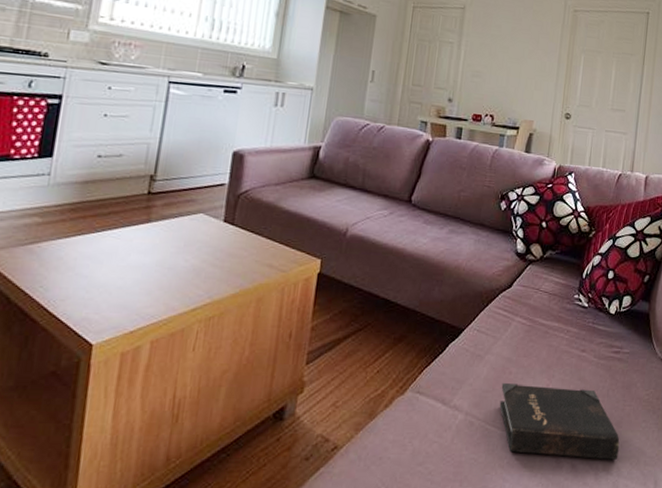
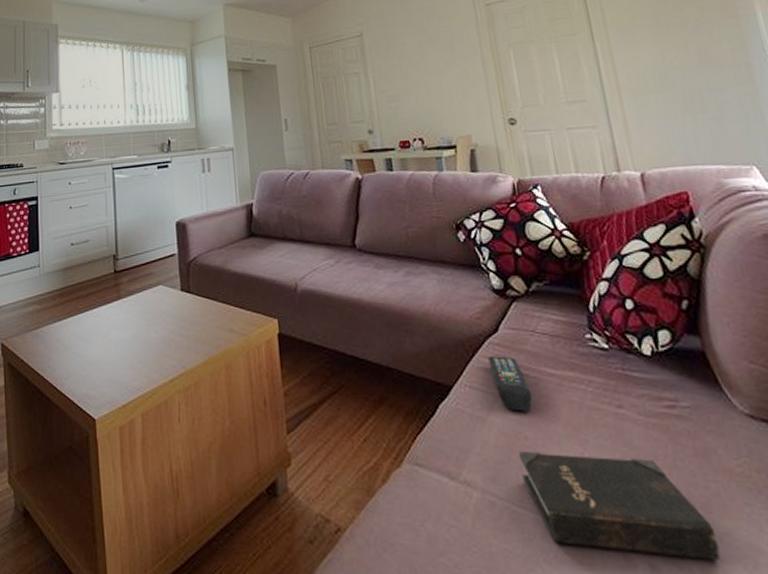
remote control: none [497,307,524,352] -> present [488,356,532,412]

